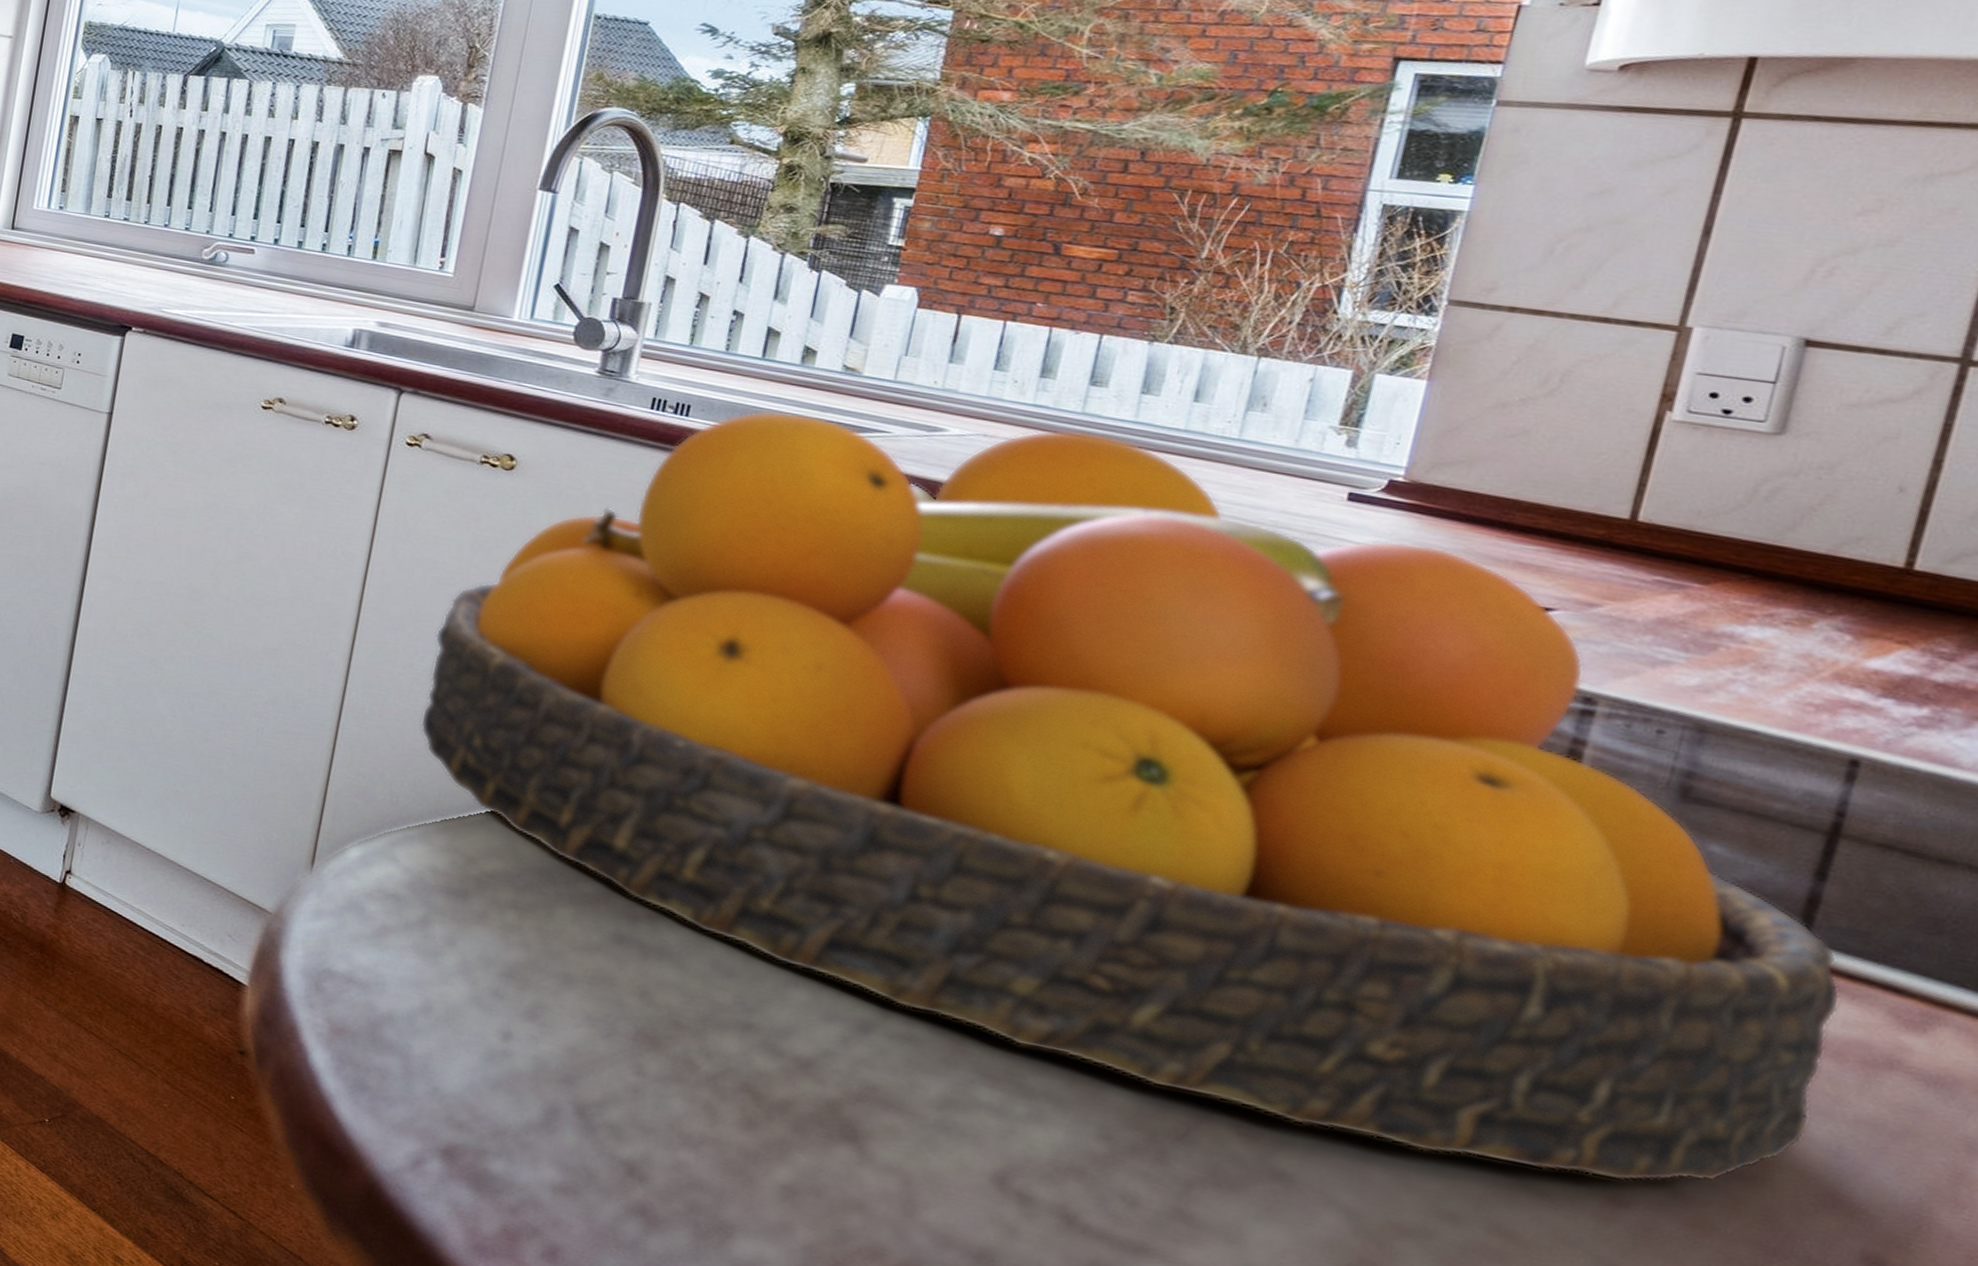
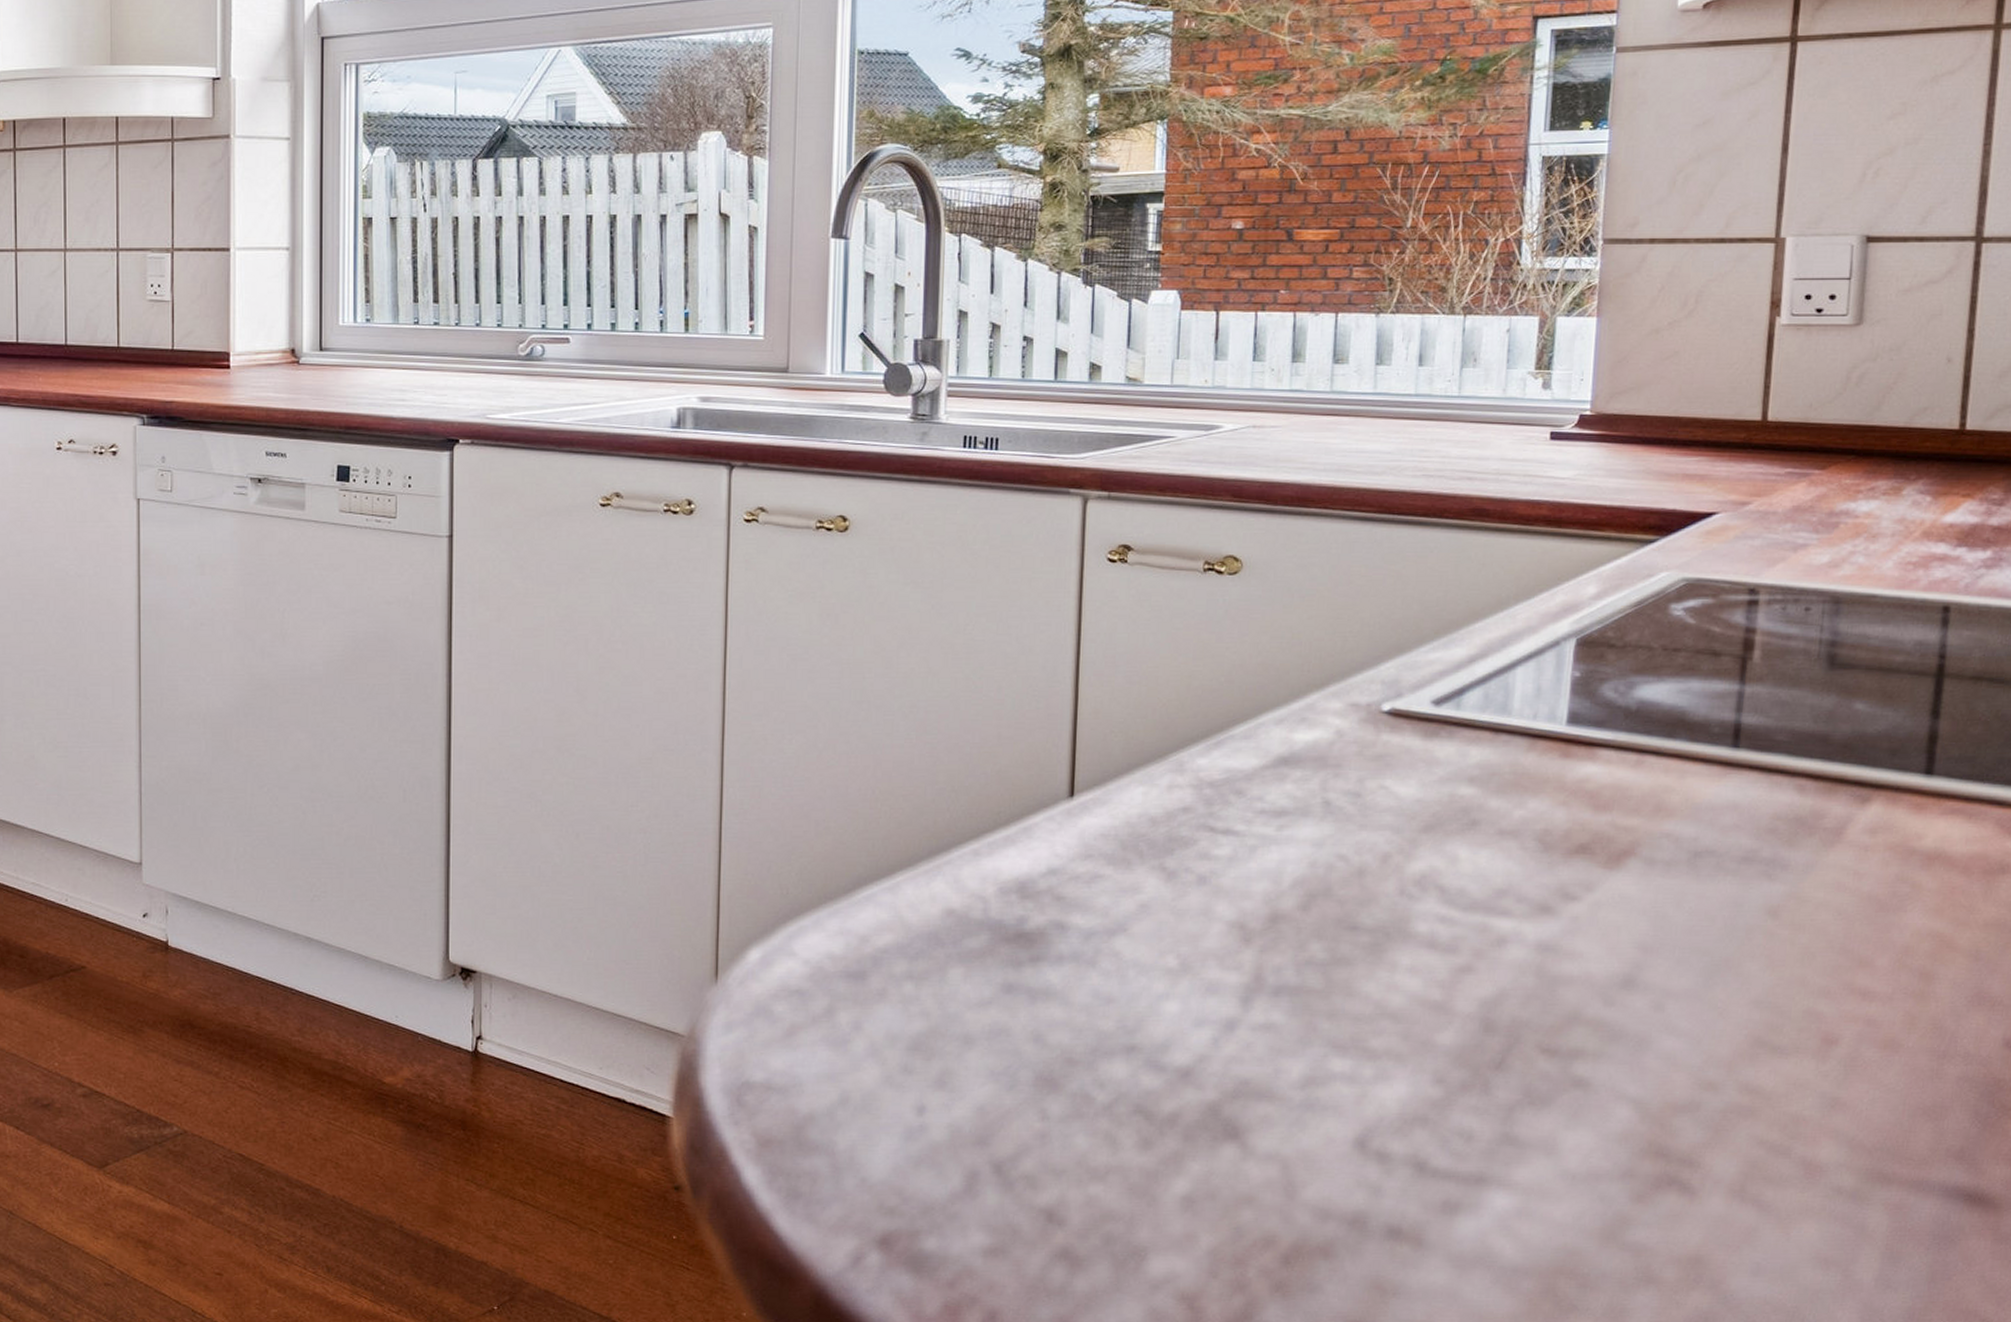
fruit bowl: present [420,410,1841,1182] -> none [797,410,1962,1031]

